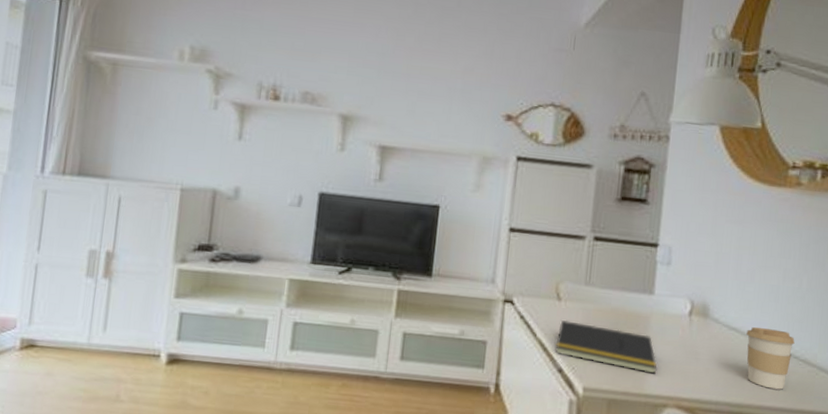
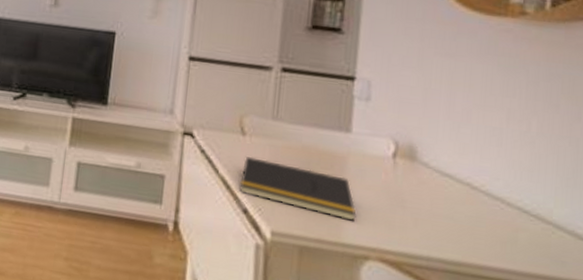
coffee cup: present [746,327,795,390] -> none [463,174,524,249]

